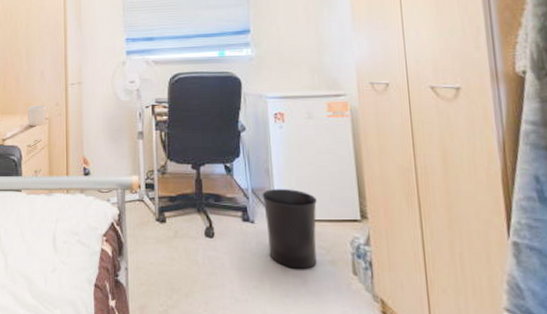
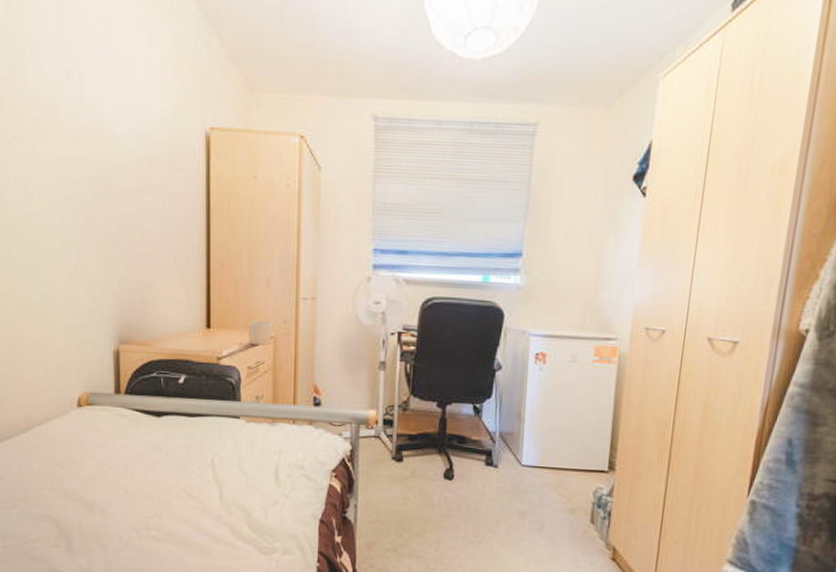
waste bin: present [262,188,317,269] -> none [509,433,567,516]

